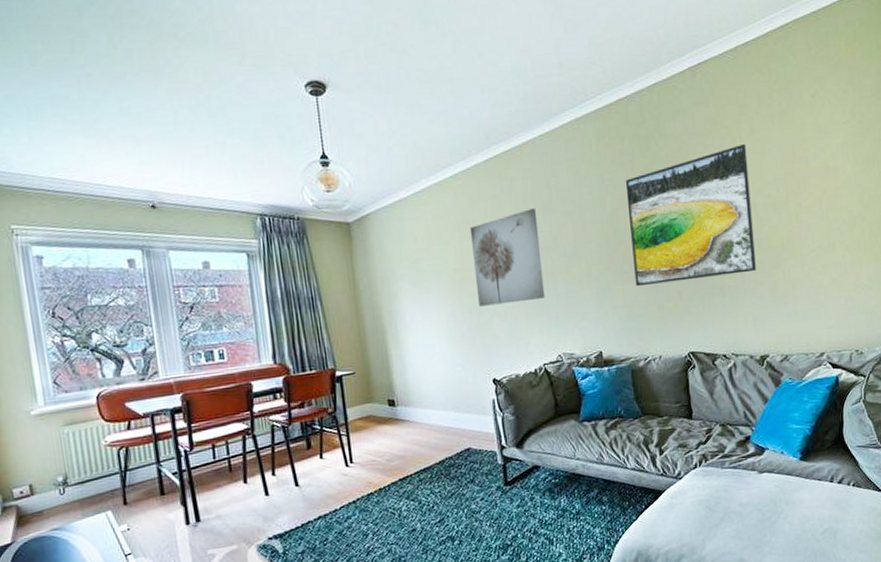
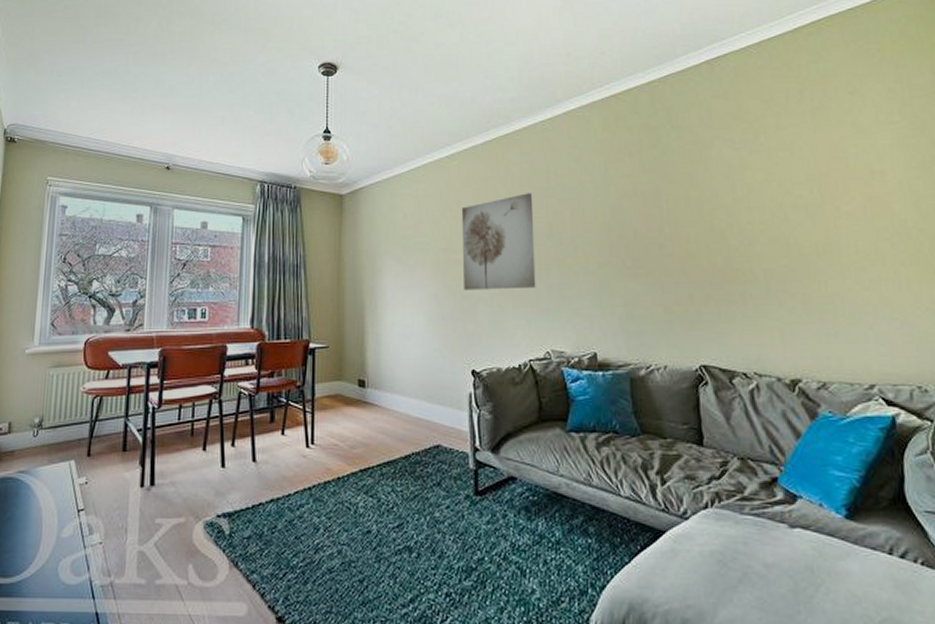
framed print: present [625,144,756,287] -> none [631,140,785,285]

